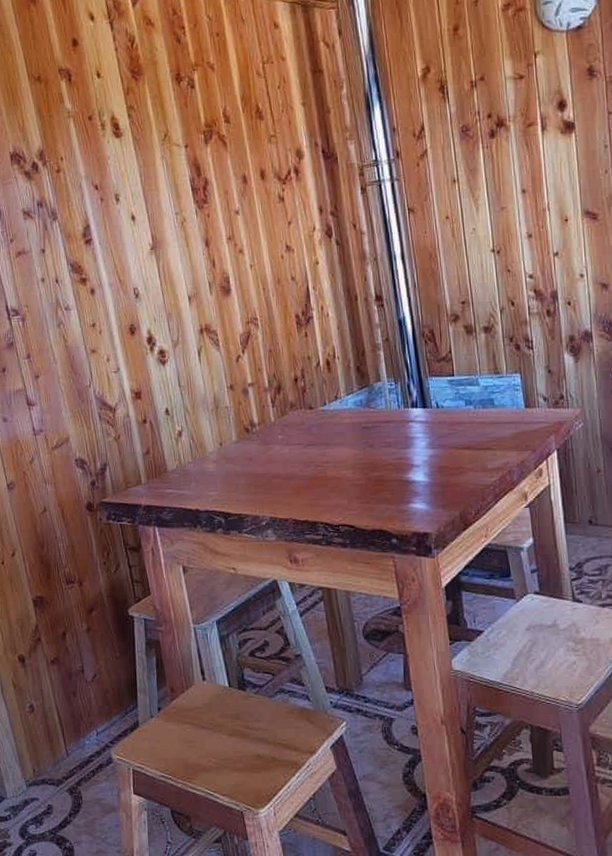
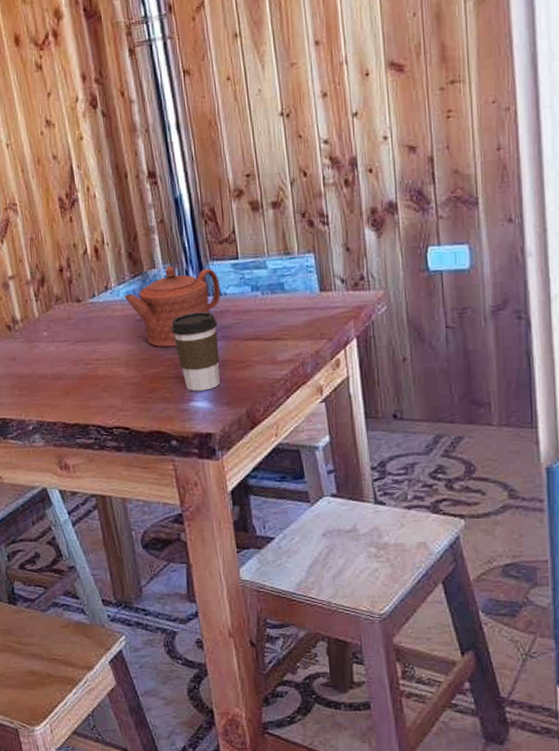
teapot: none [352,380,438,453] -> present [125,266,221,348]
coffee cup: none [393,422,436,494] -> present [170,311,220,391]

